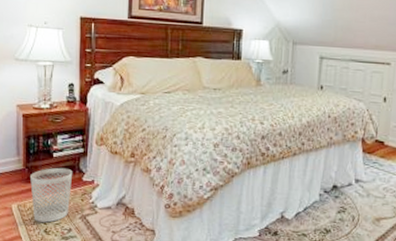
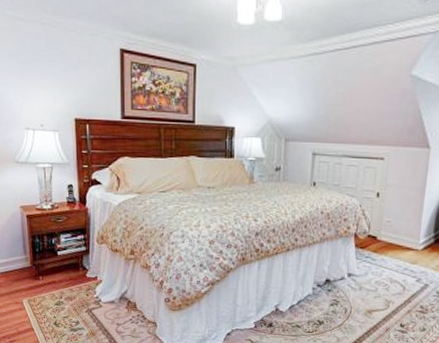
wastebasket: present [30,167,73,223] -> none [38,265,77,316]

